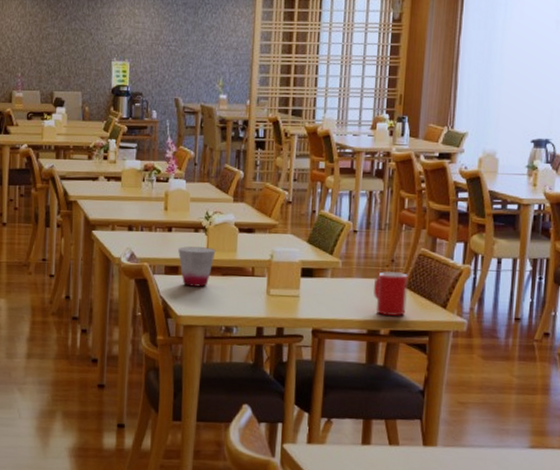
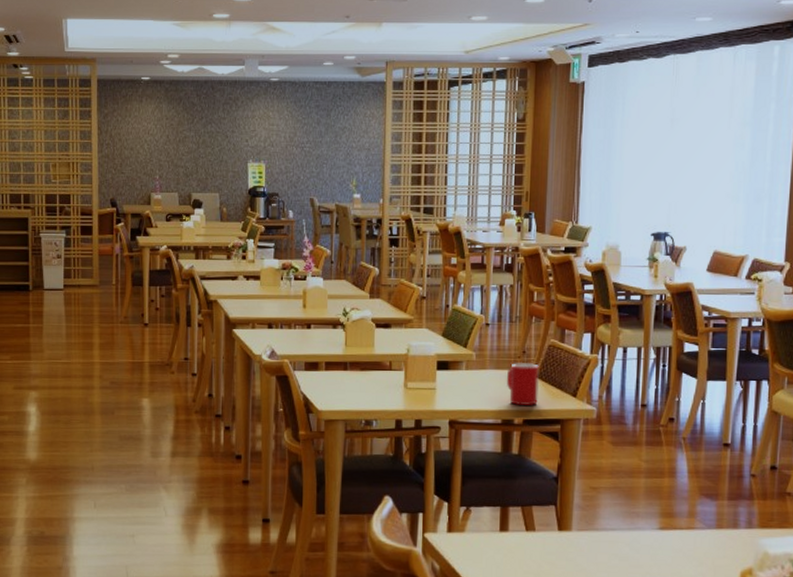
cup: present [178,246,216,287] -> none [317,343,354,382]

